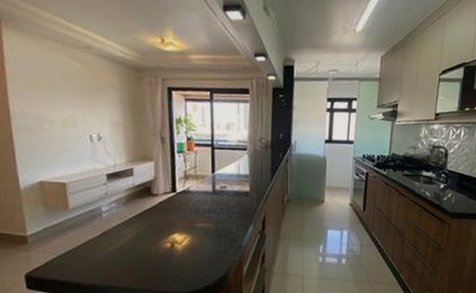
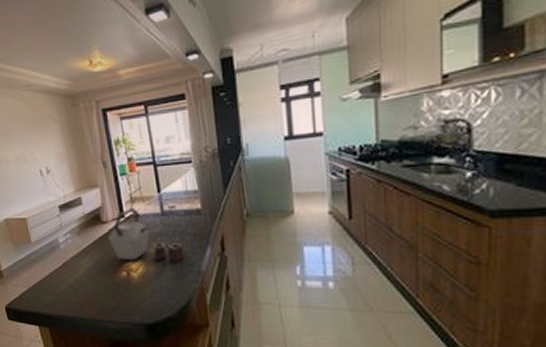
kettle: none [156,184,229,237] -> present [107,207,185,262]

